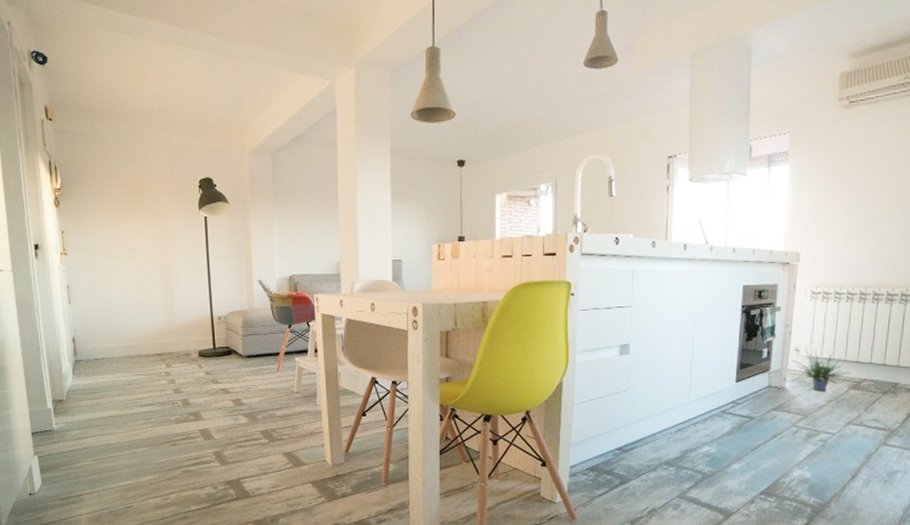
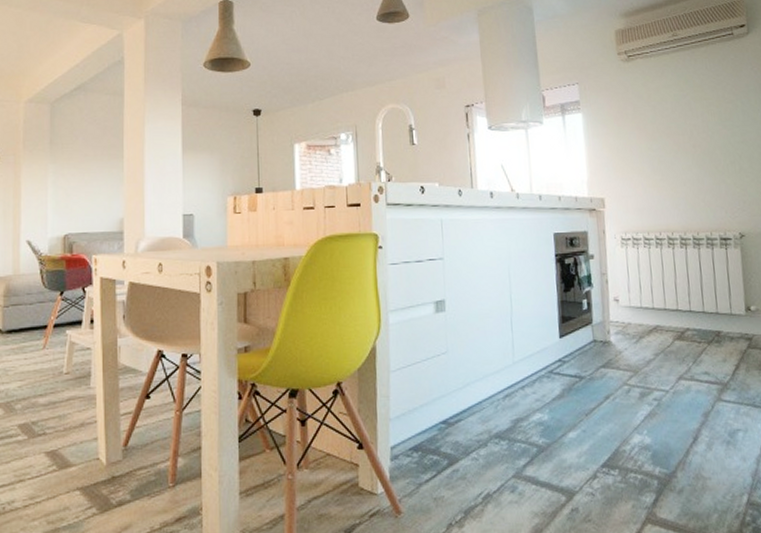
potted plant: present [791,348,852,392] -> none [612,298,674,345]

